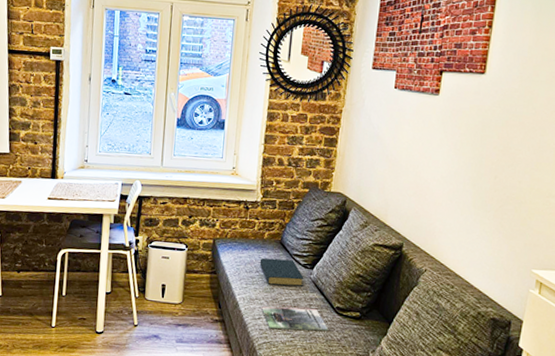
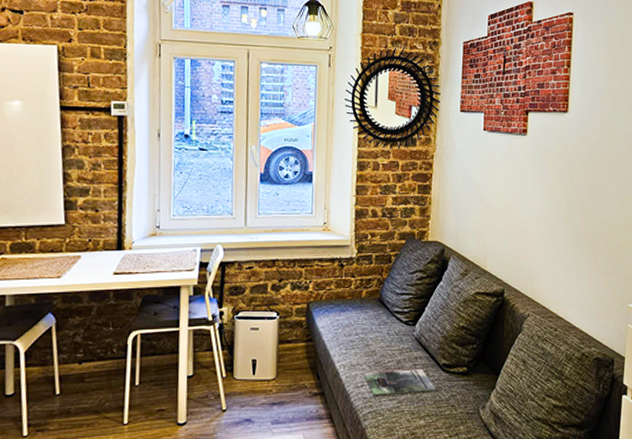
hardback book: present [259,258,304,287] -> none [359,318,407,347]

